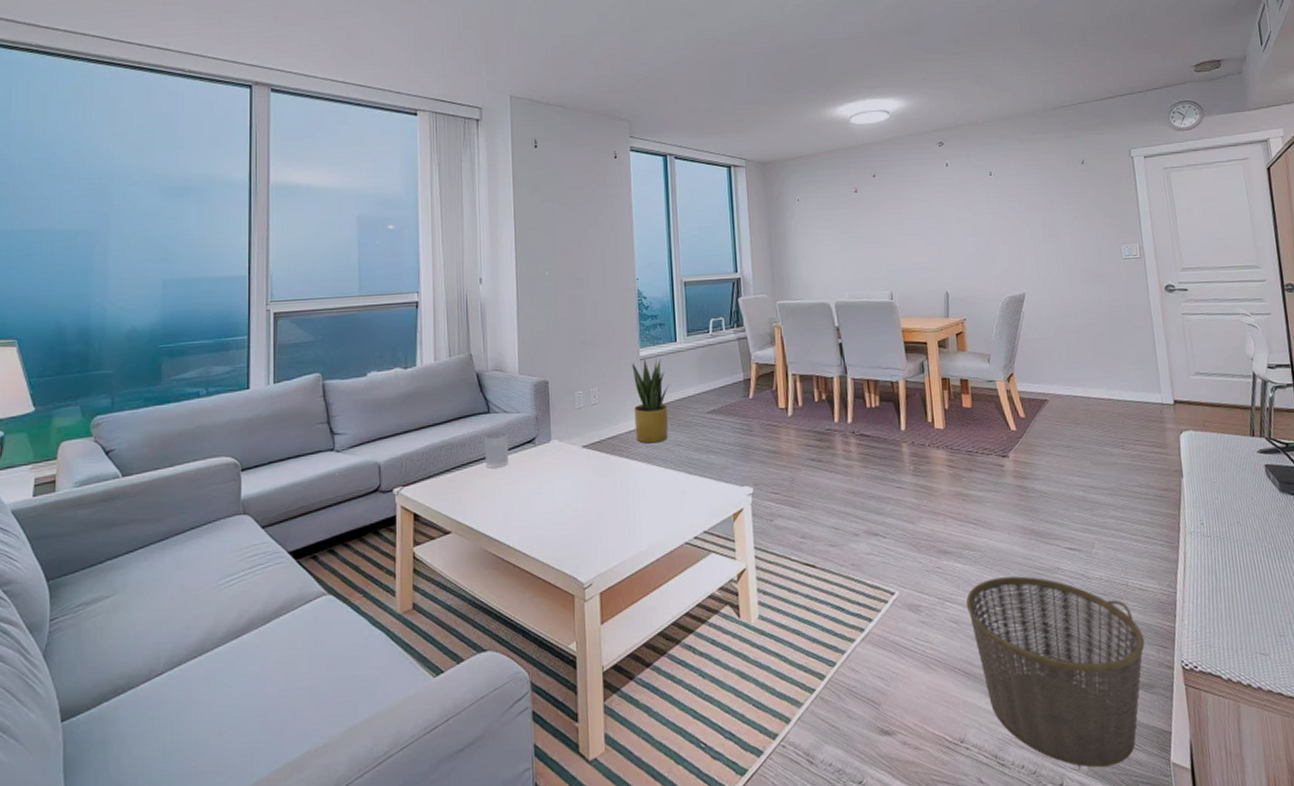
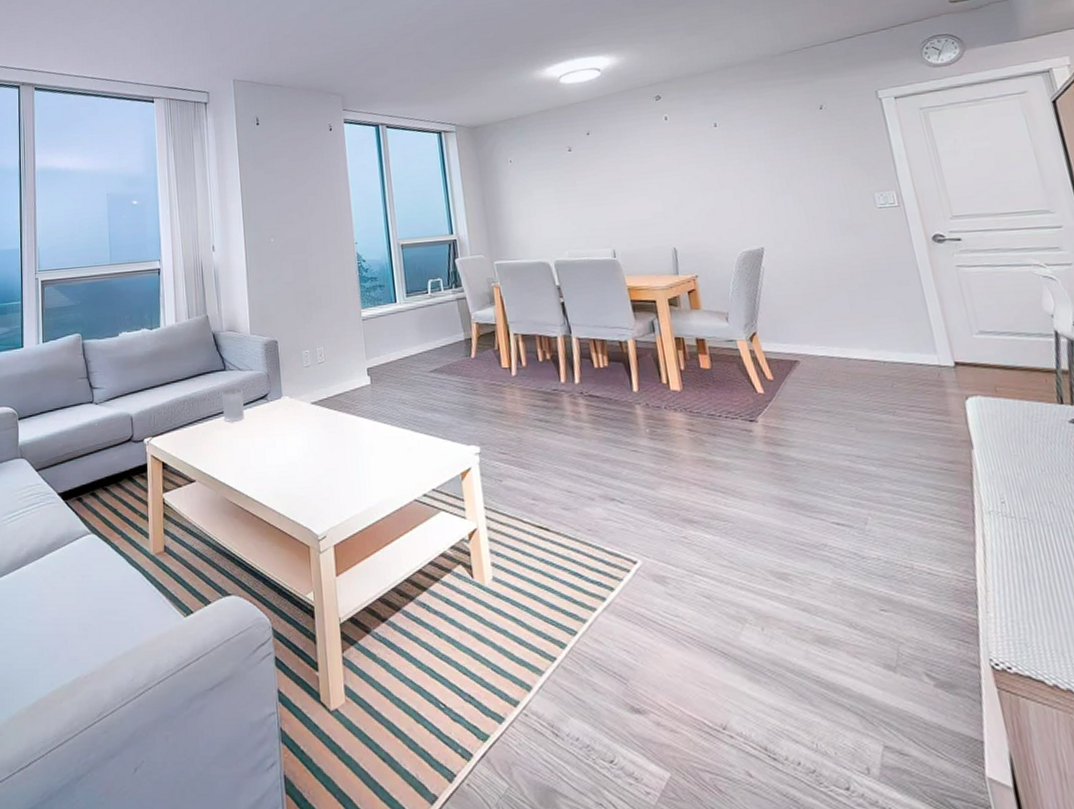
planter: present [631,359,670,444] -> none [354,319,393,401]
basket: present [965,576,1145,767] -> none [718,551,941,773]

